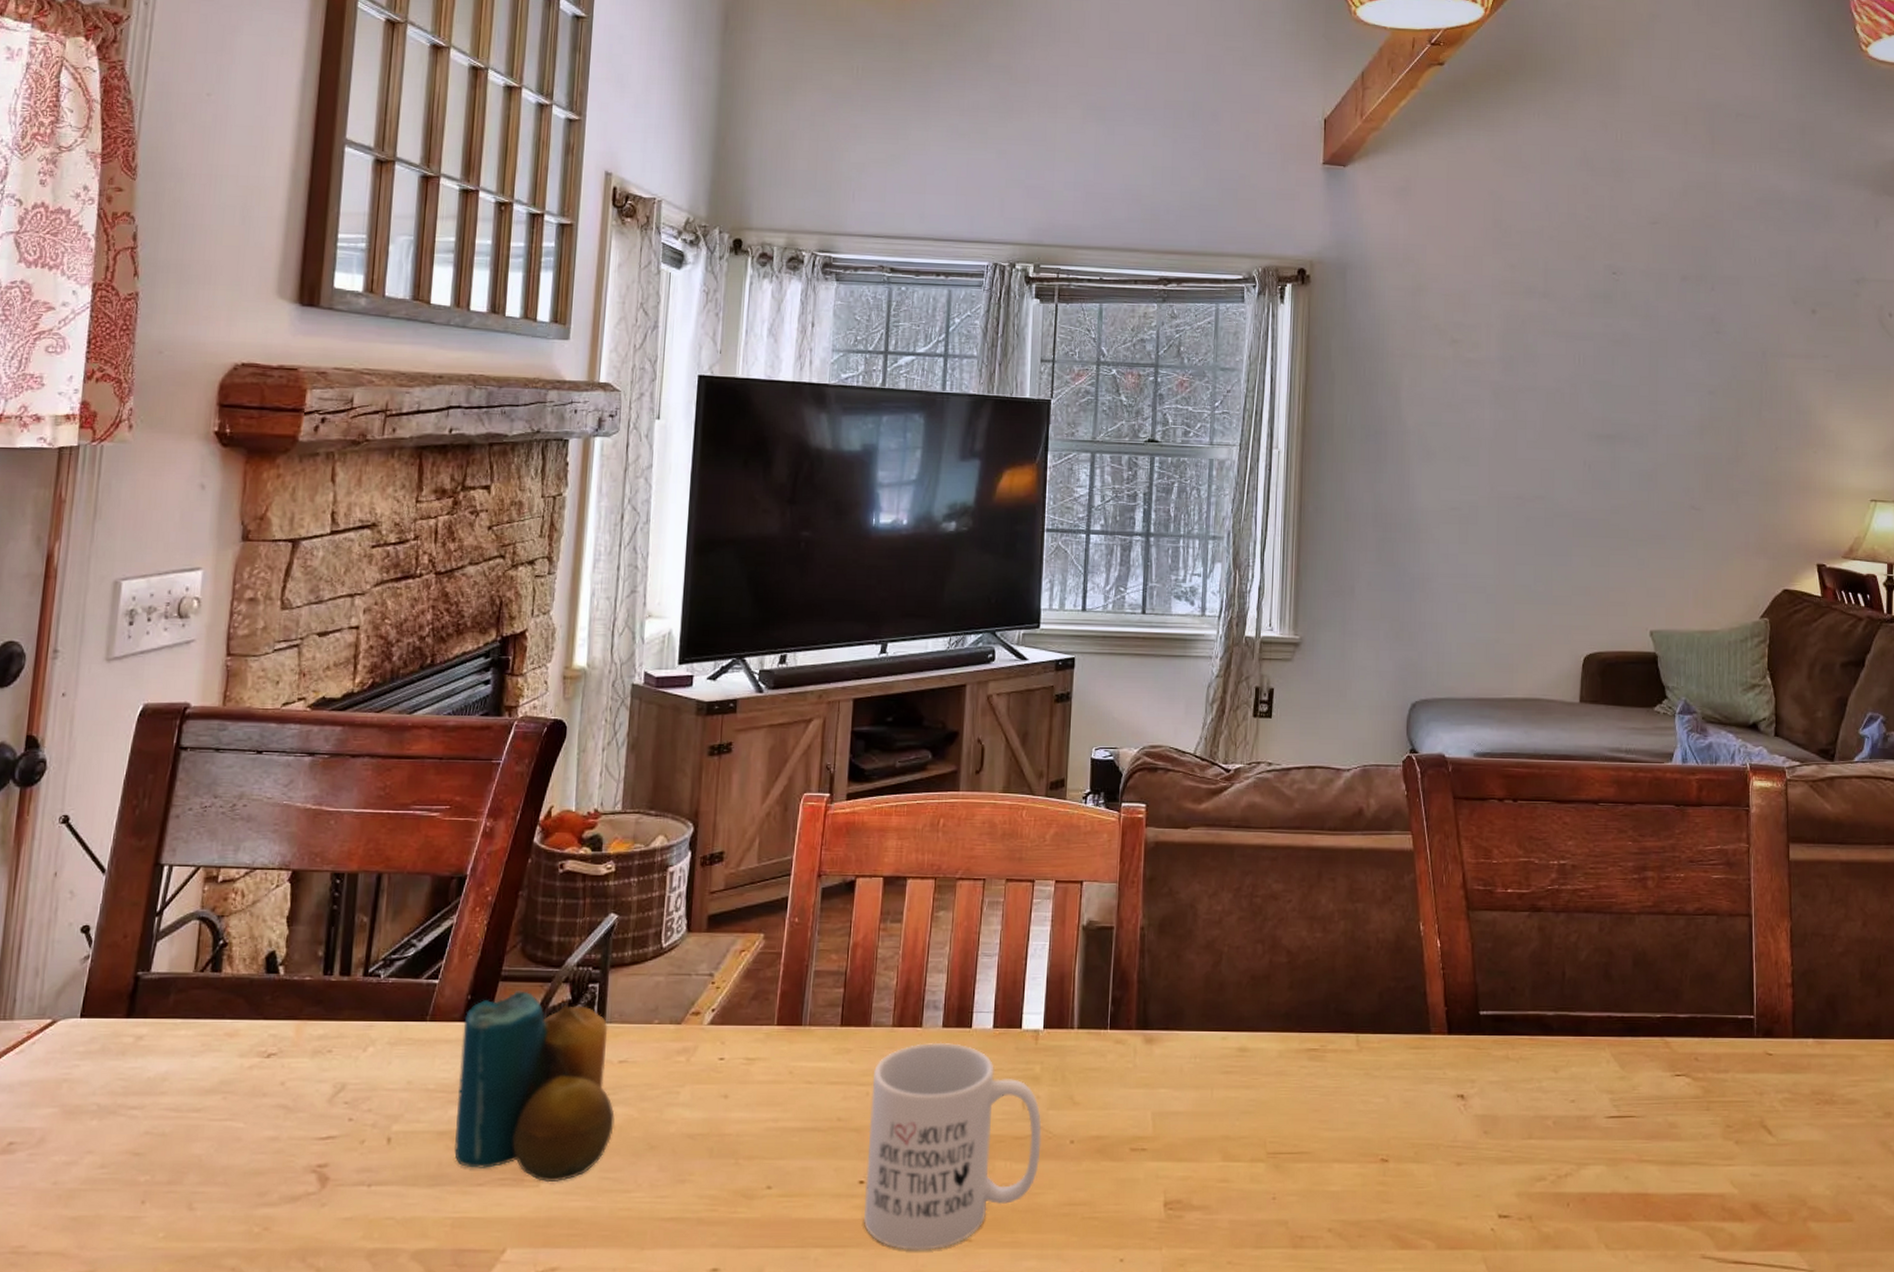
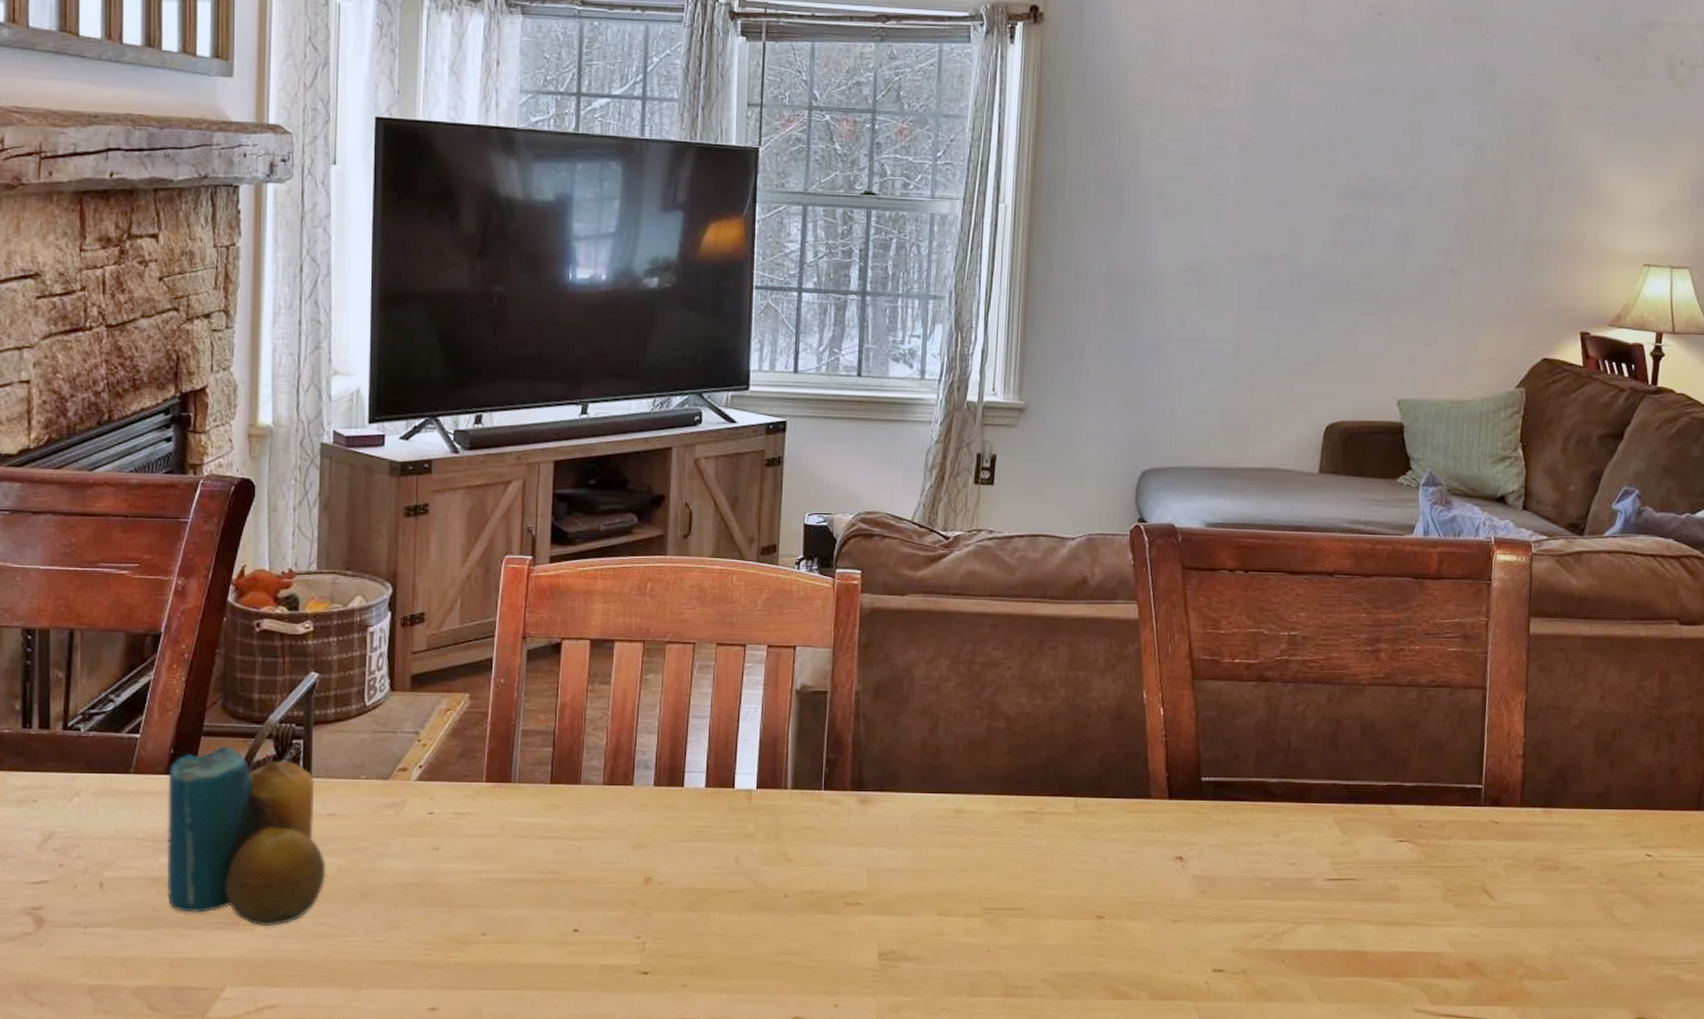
mug: present [864,1042,1042,1250] -> none [579,800,756,994]

